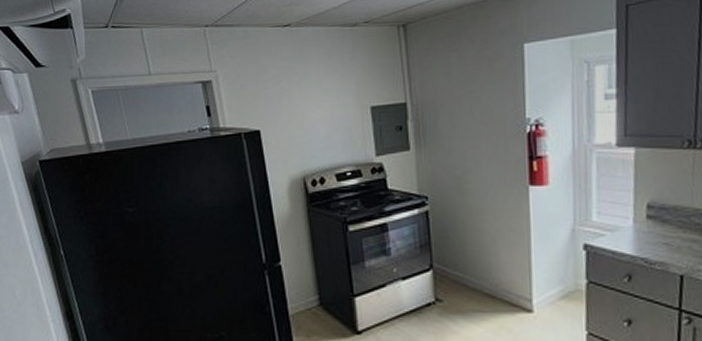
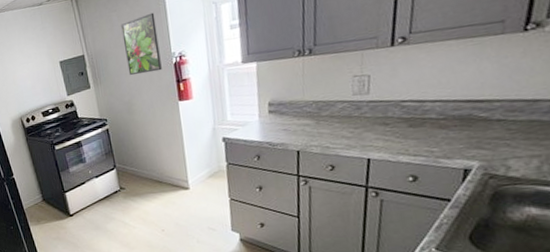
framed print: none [462,61,511,141] -> present [121,12,162,76]

